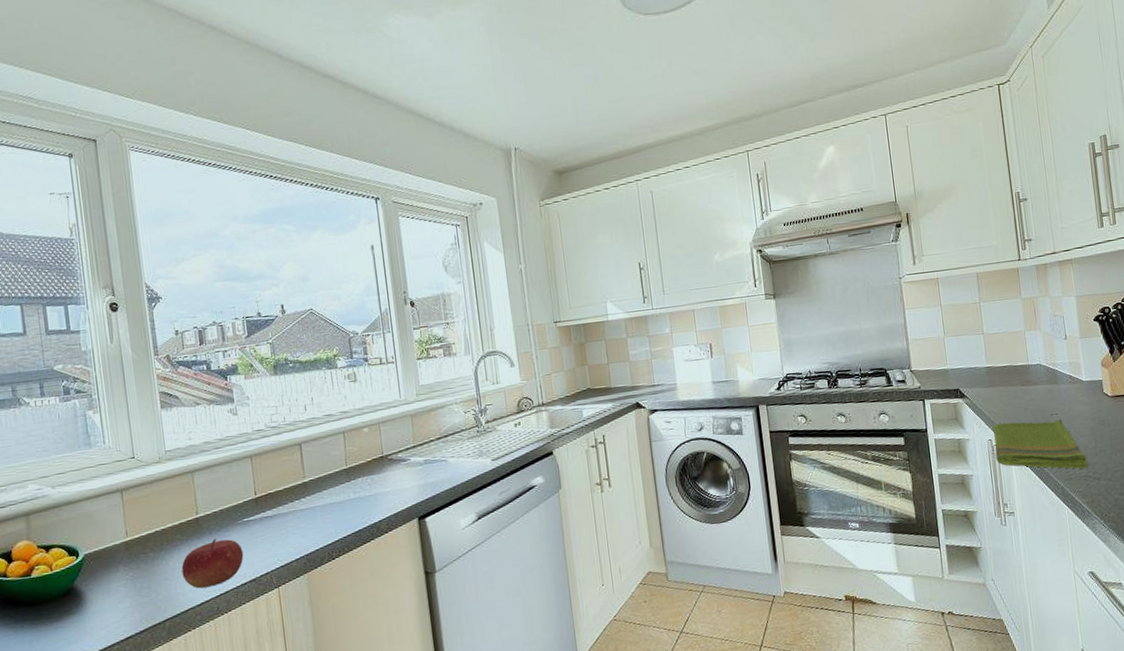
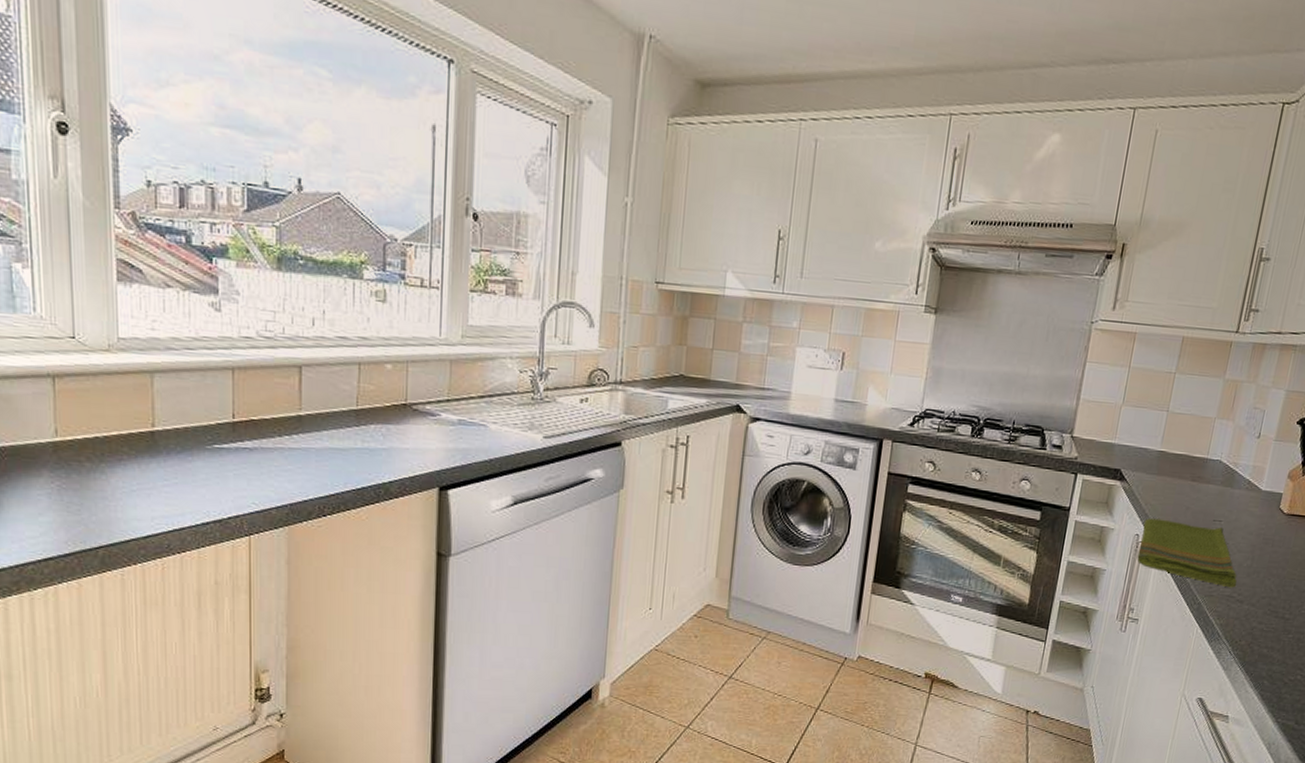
fruit: present [181,538,244,589] -> none [126,461,209,519]

